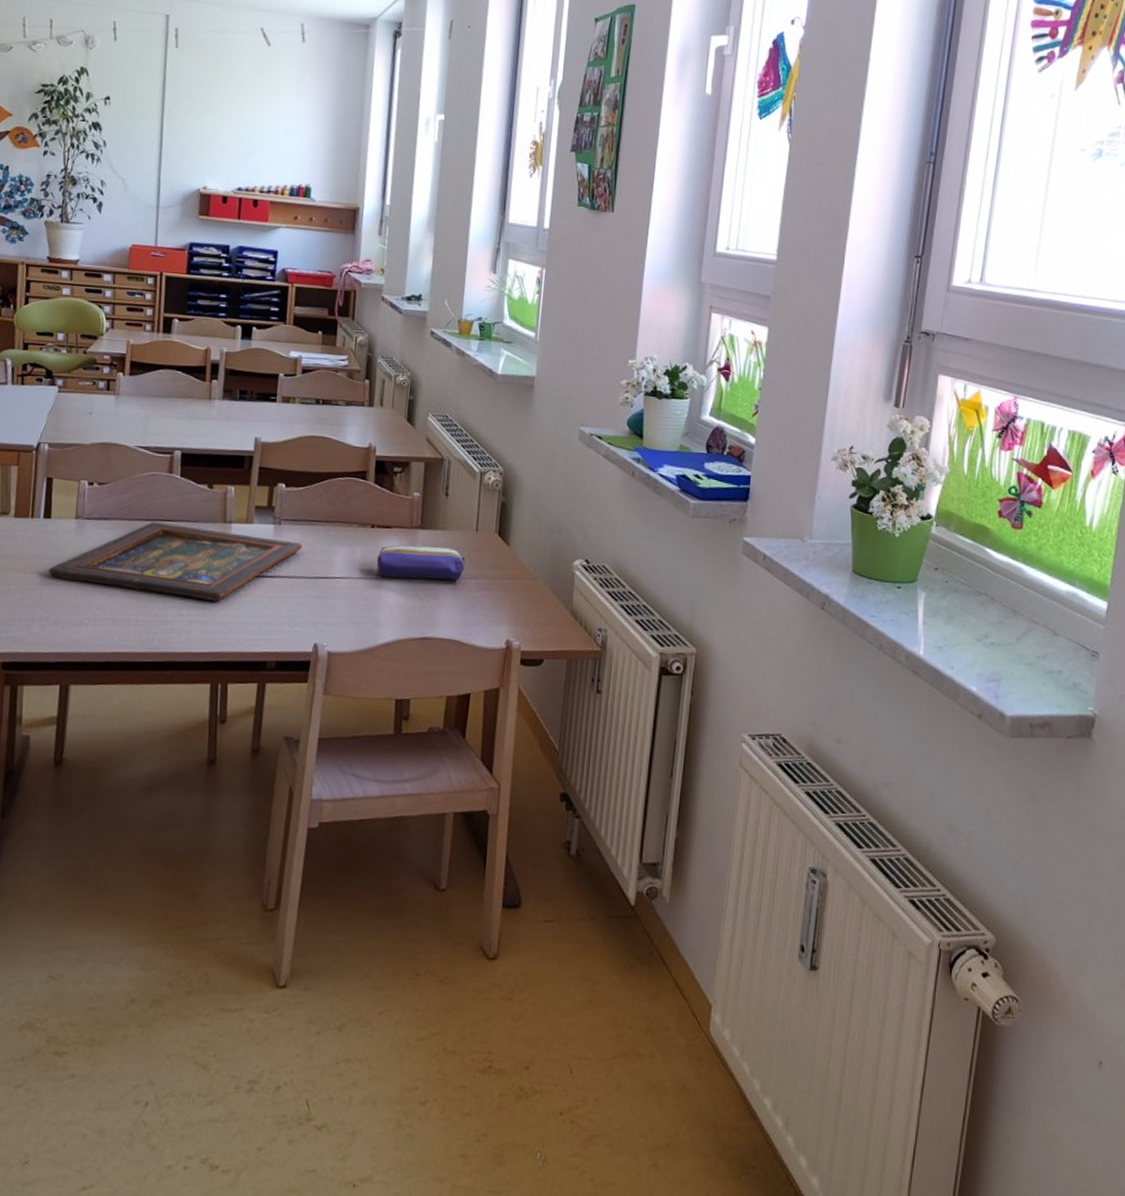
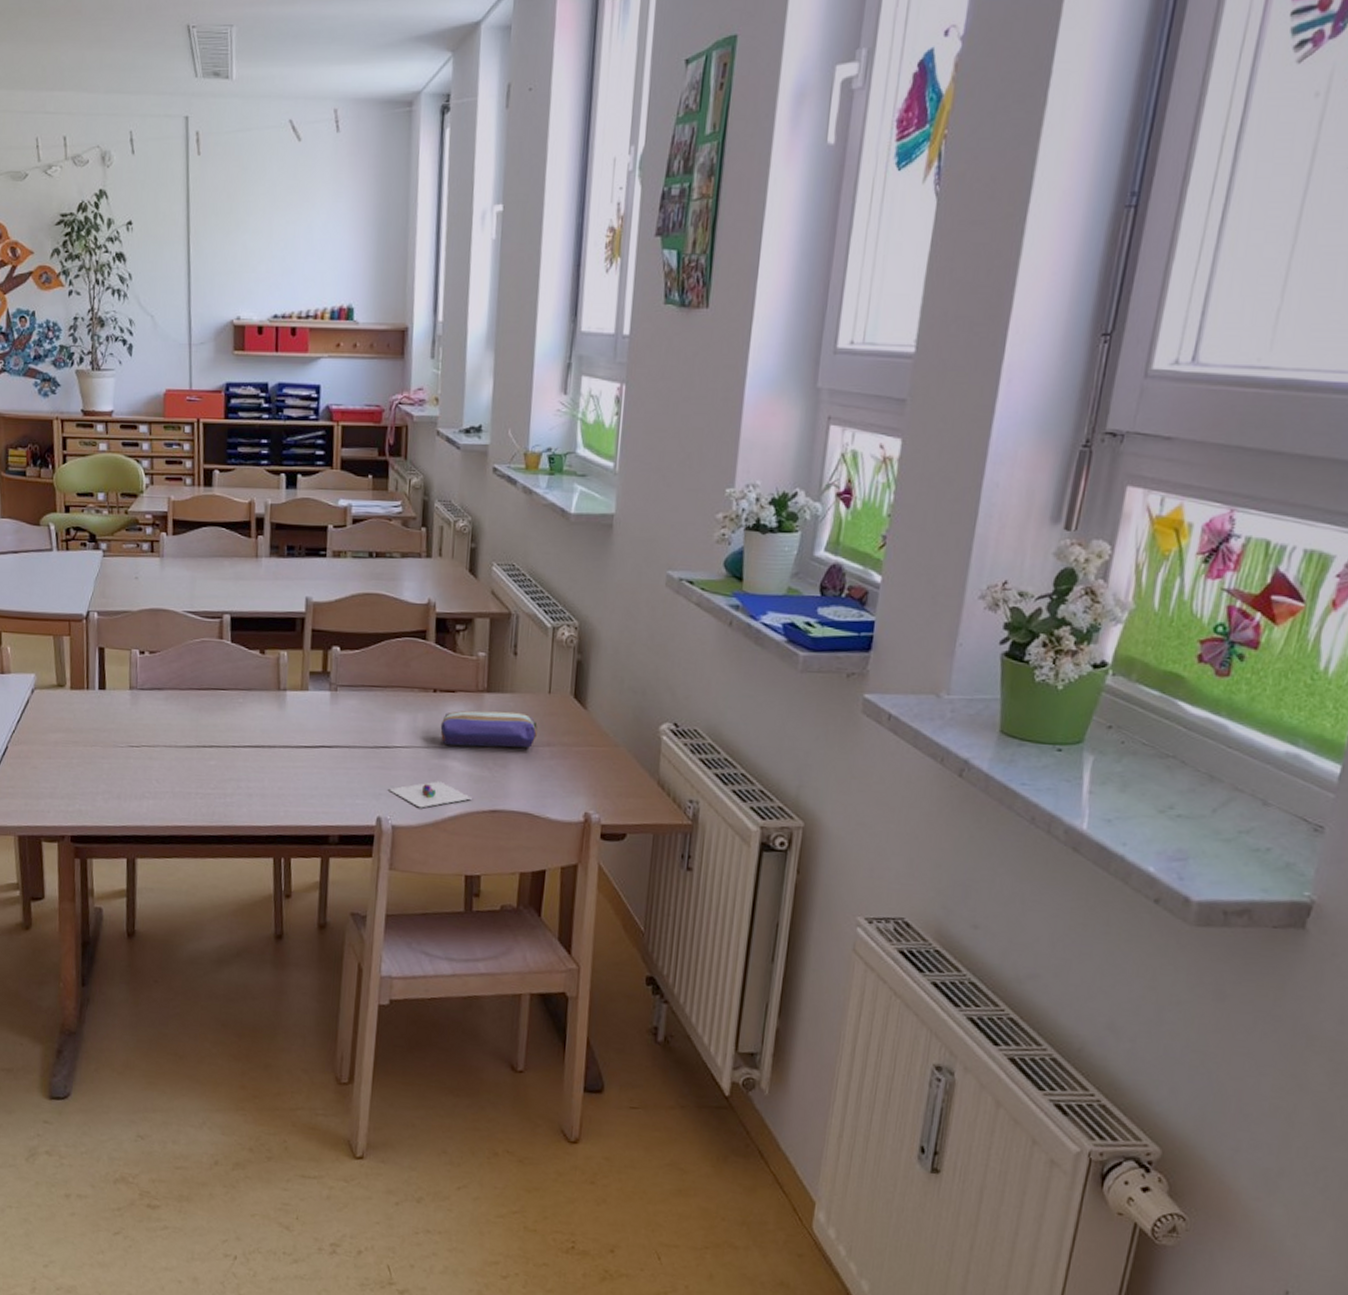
religious icon: present [48,521,303,601] -> none [107,691,361,773]
toy blocks: none [326,610,404,636] -> present [389,781,472,808]

